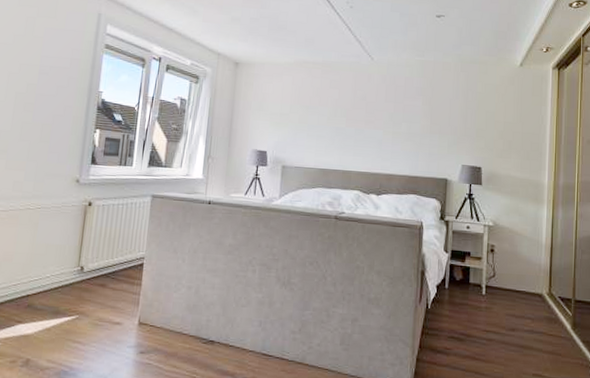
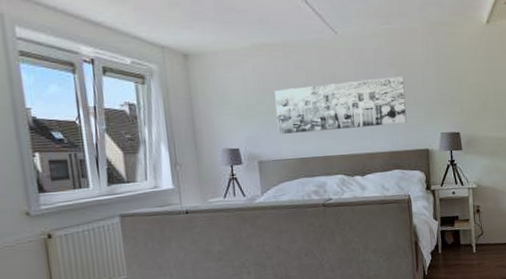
wall art: none [305,103,431,151] -> present [274,76,407,135]

